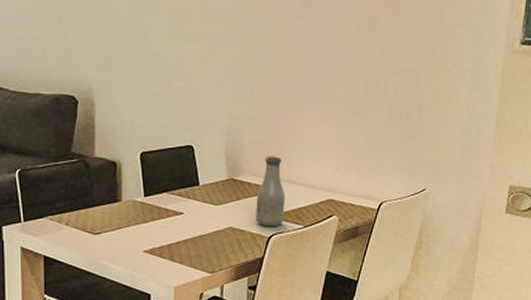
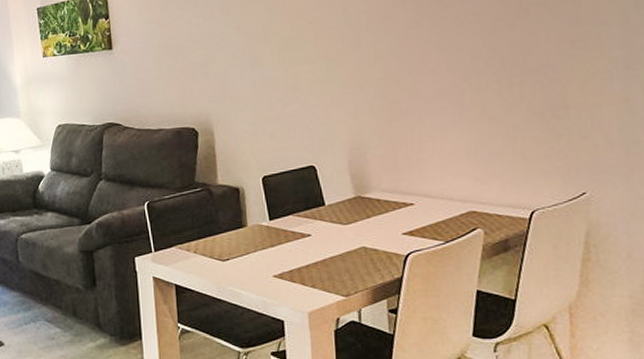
bottle: present [256,156,286,227] -> none [387,169,421,245]

